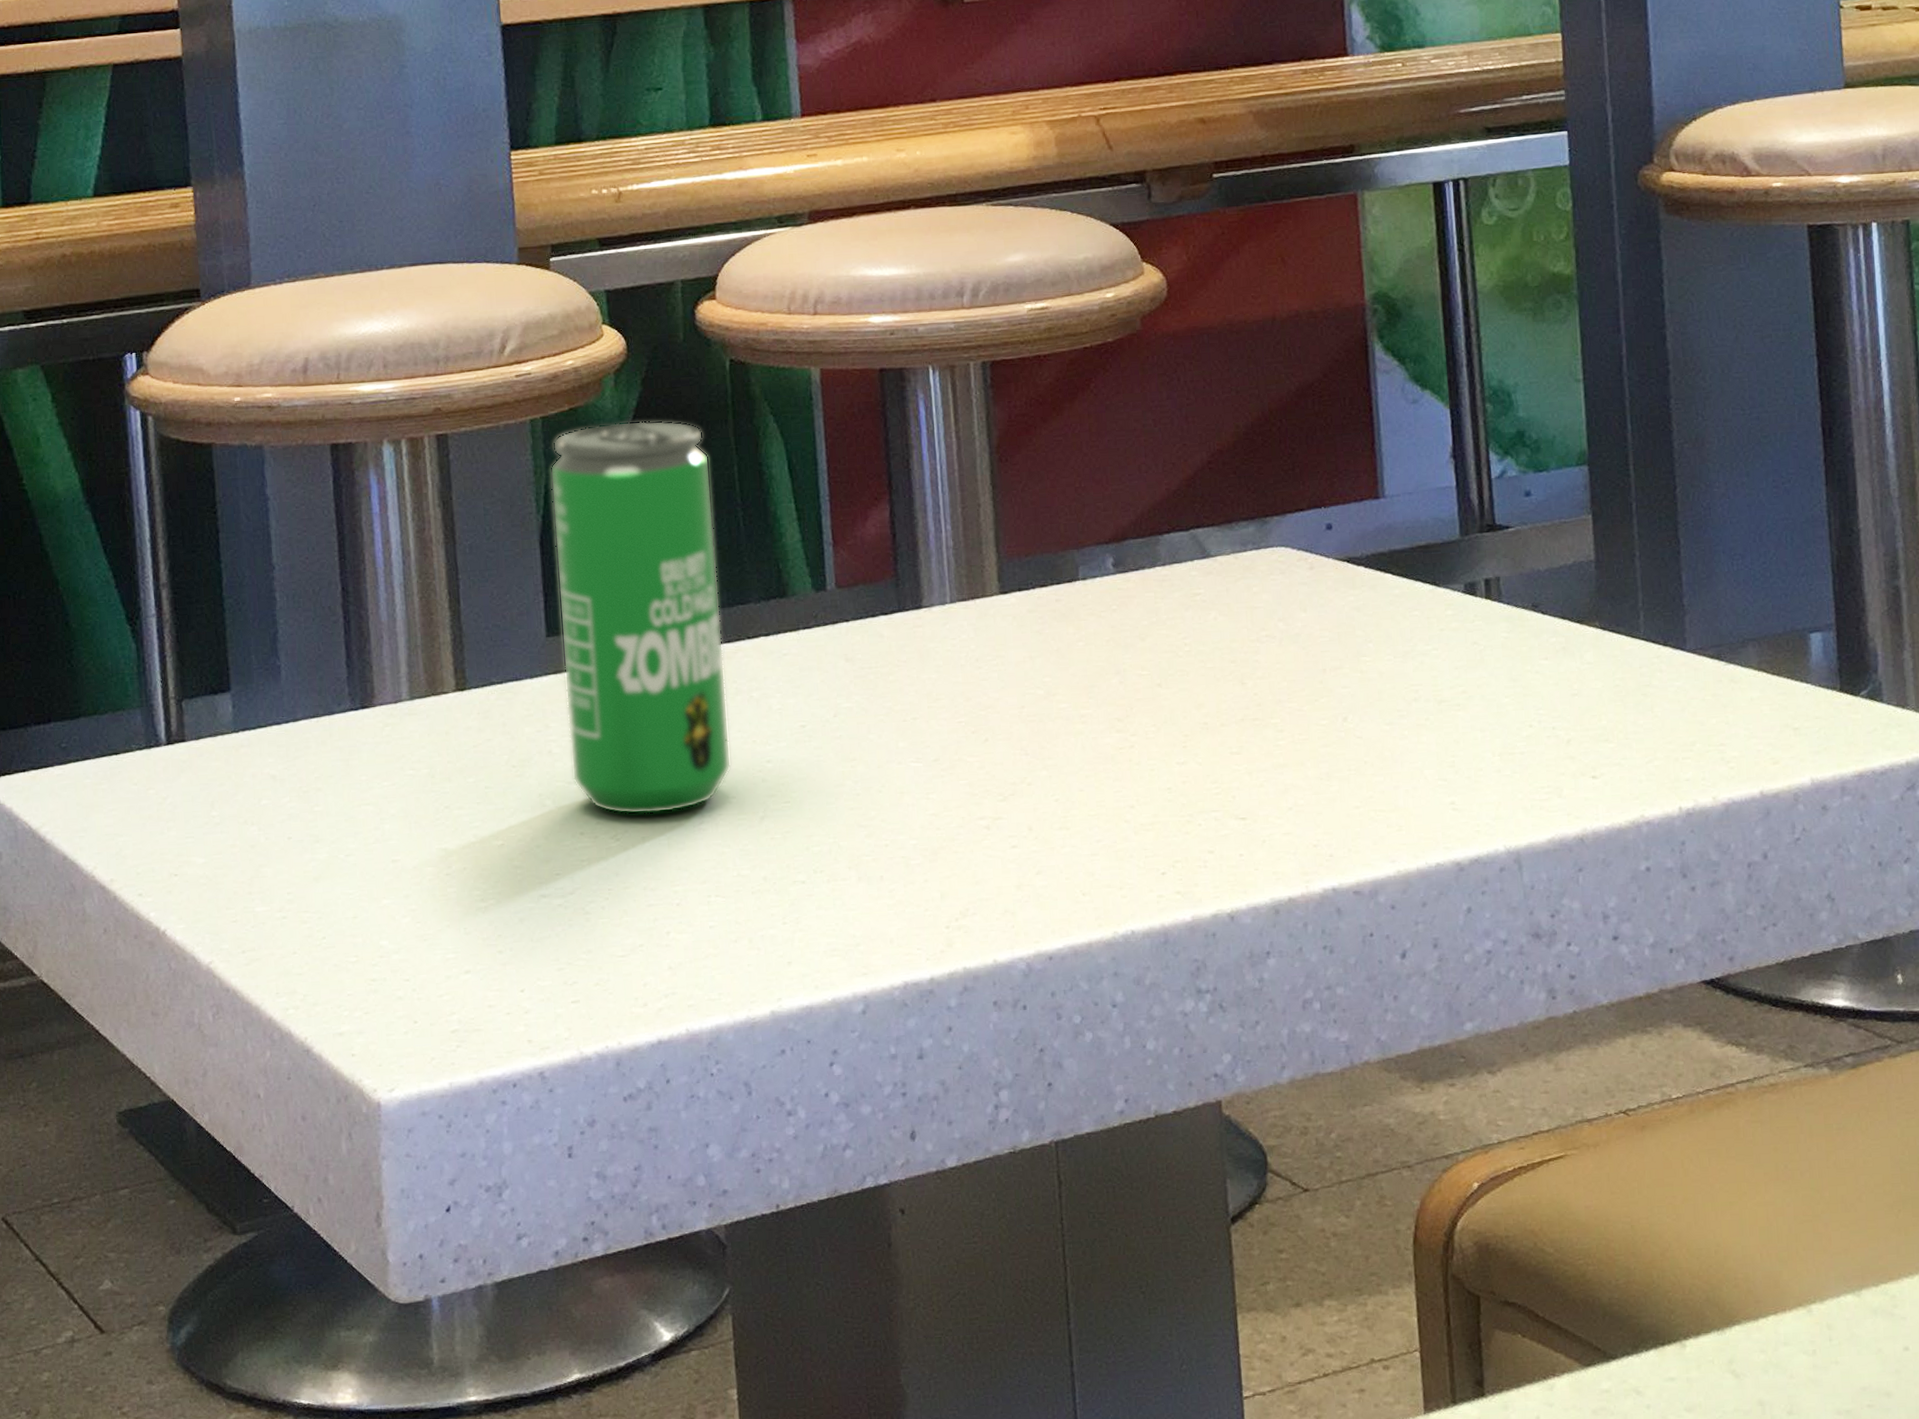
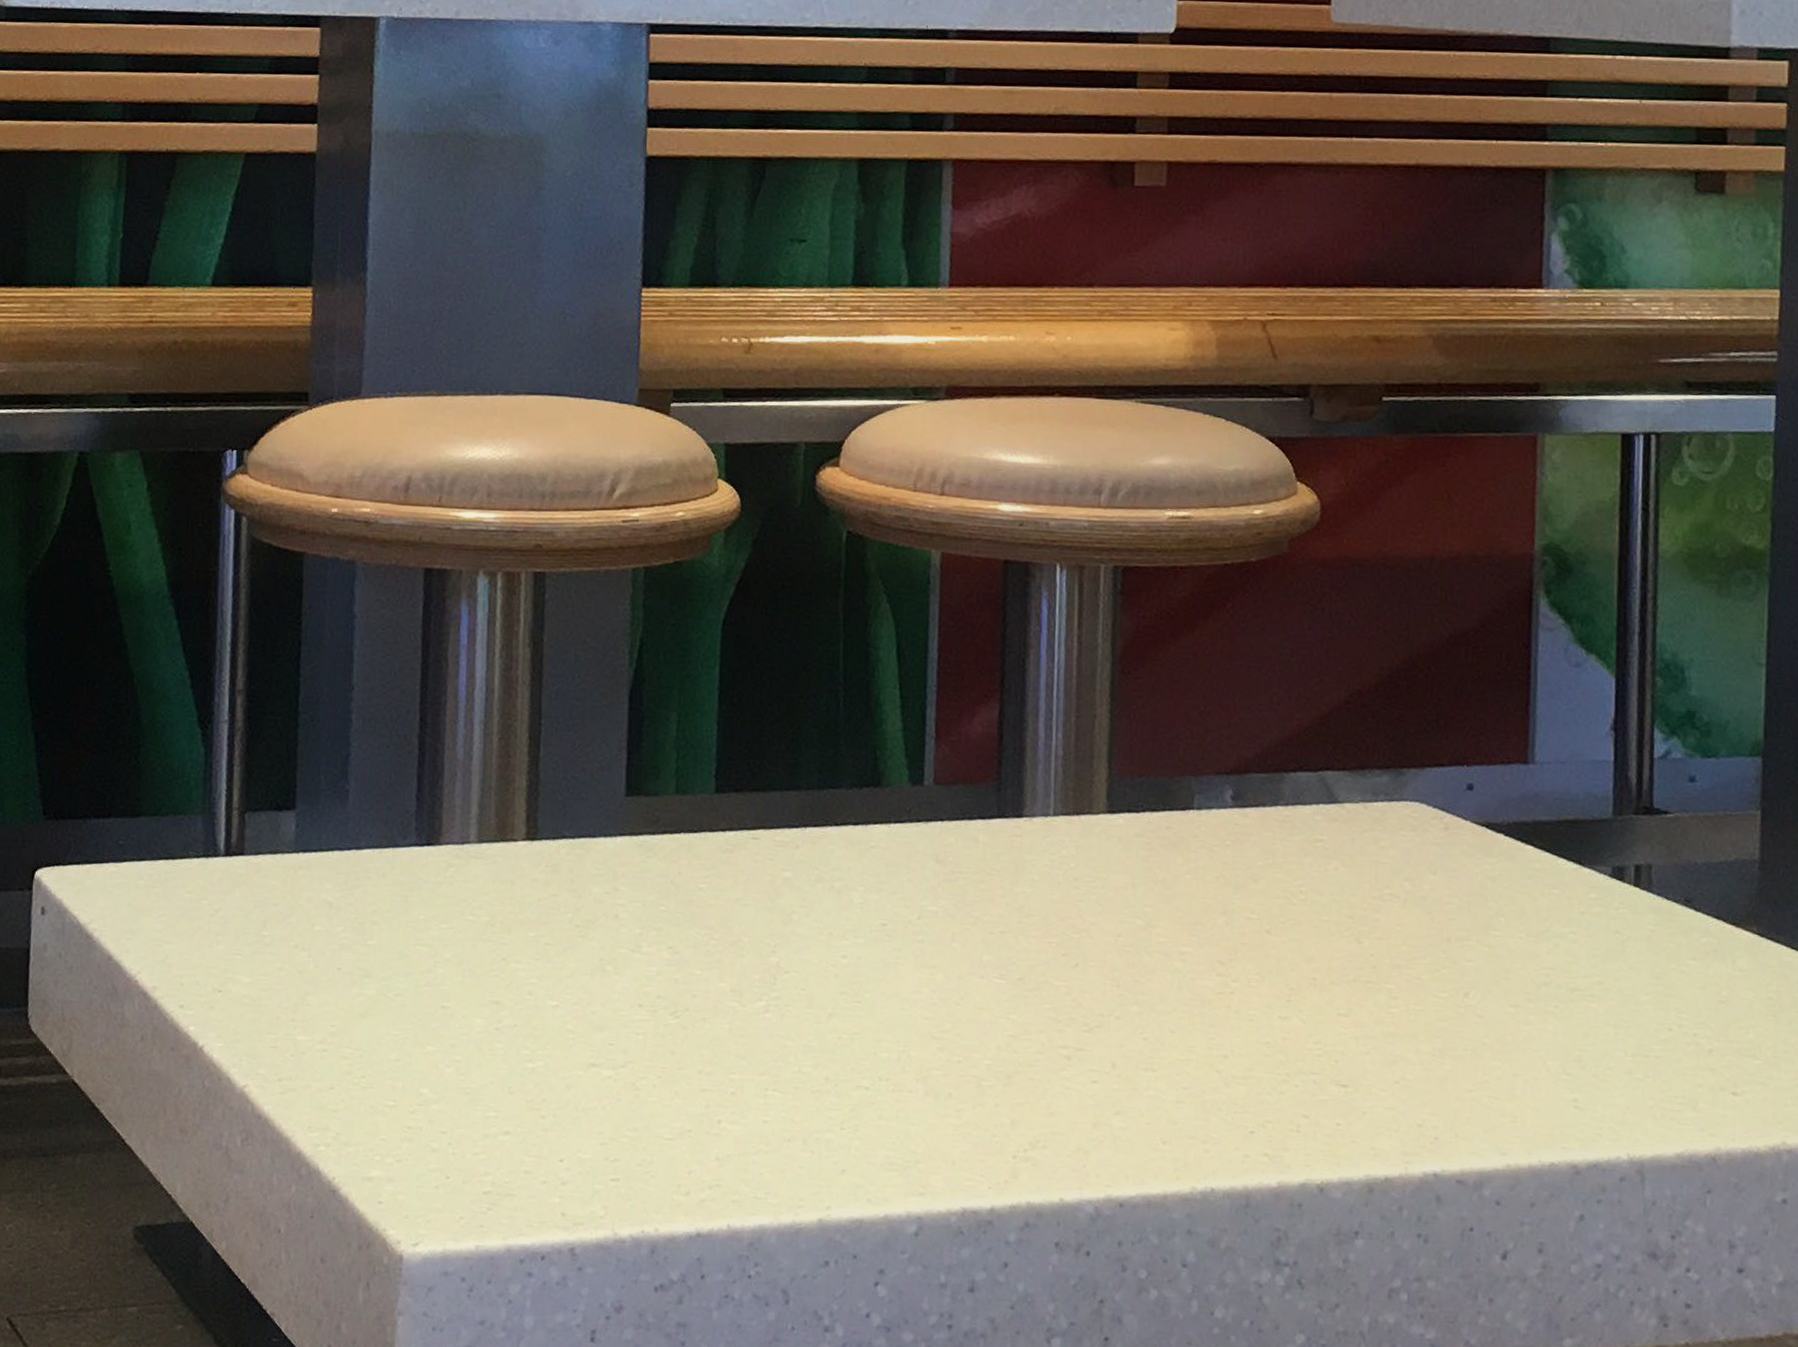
beverage can: present [550,420,732,815] -> none [637,582,815,996]

